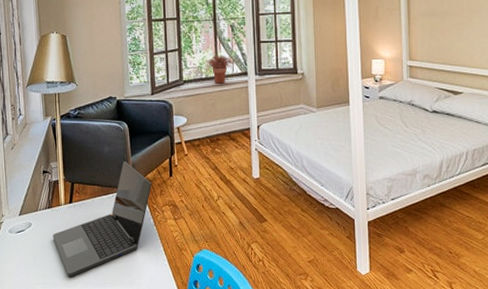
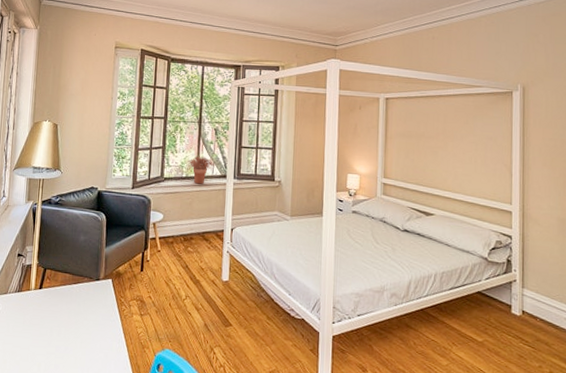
laptop: present [53,160,152,277] -> none [18,251,122,365]

